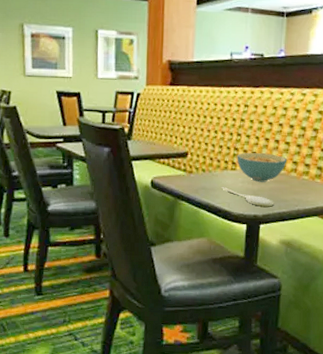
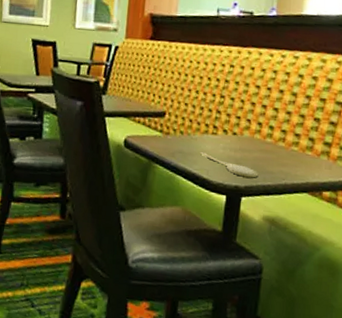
cereal bowl: present [237,153,286,182] -> none [219,116,274,151]

